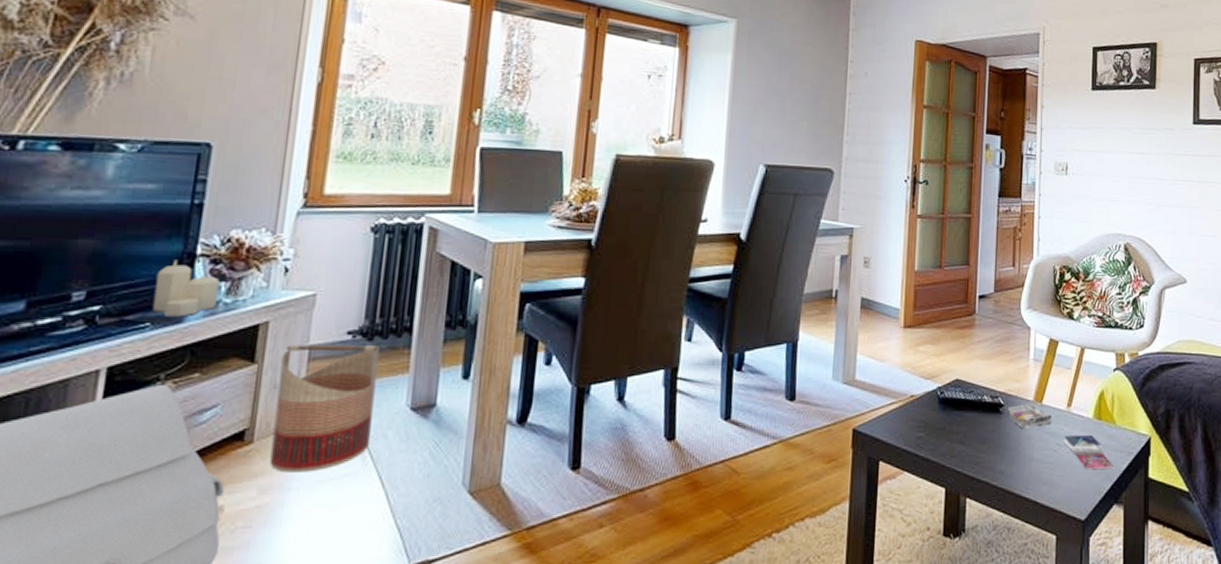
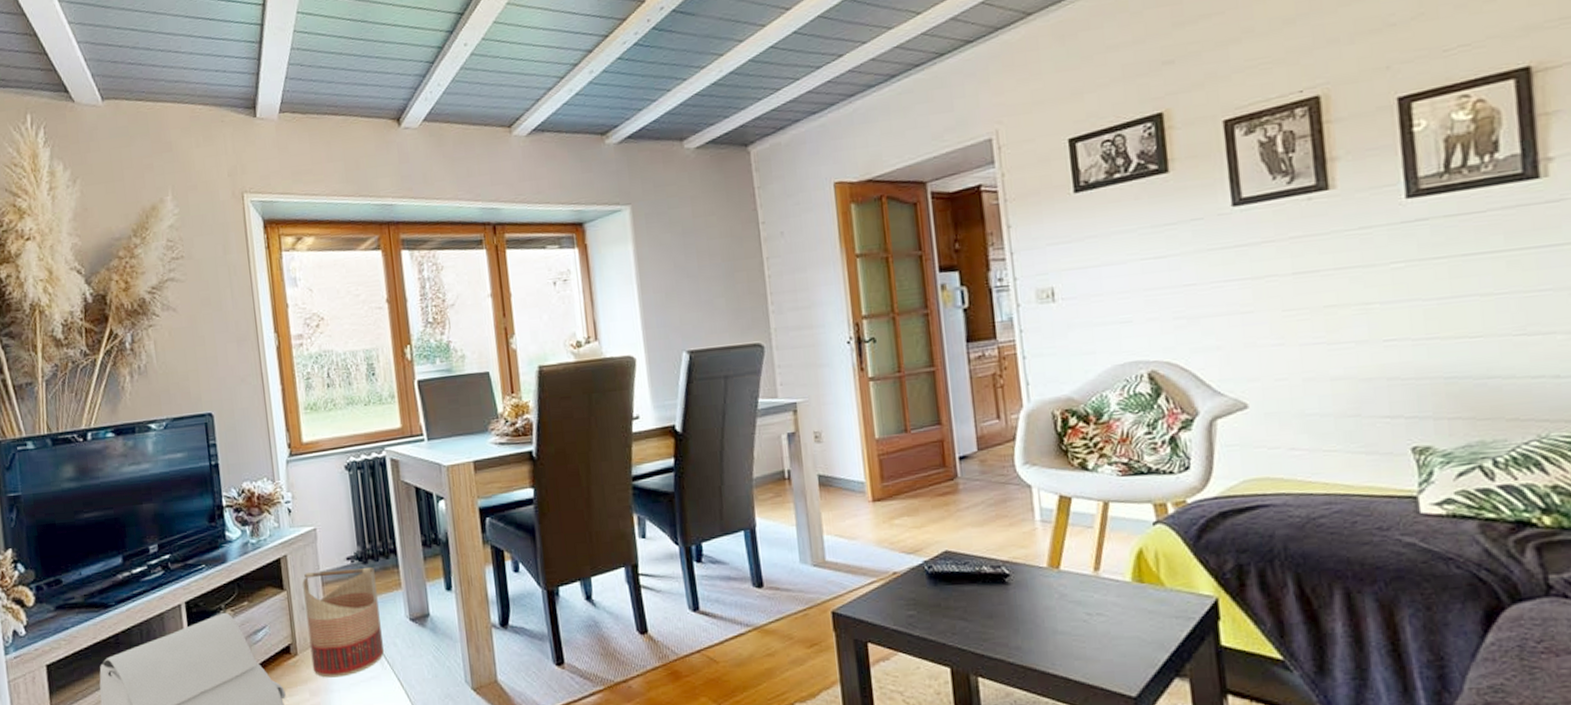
candle: present [151,259,220,317] -> none [200,512,246,559]
magazine: present [1007,404,1115,469] -> none [1014,571,1170,639]

